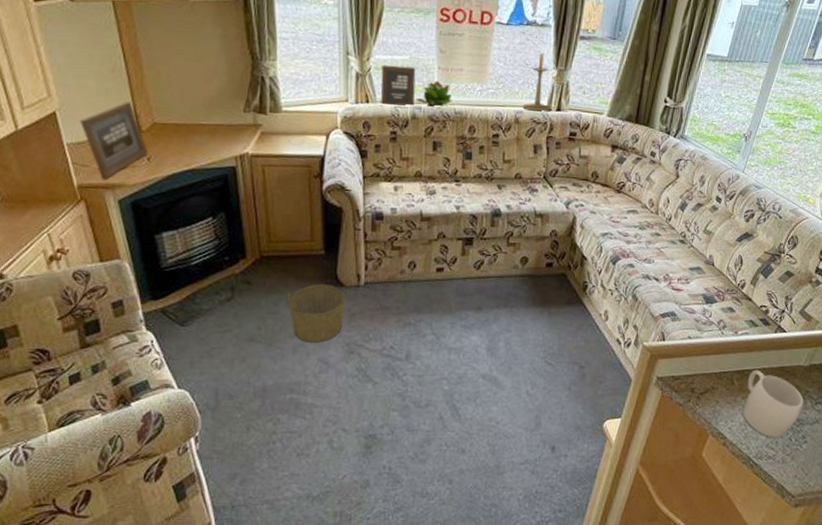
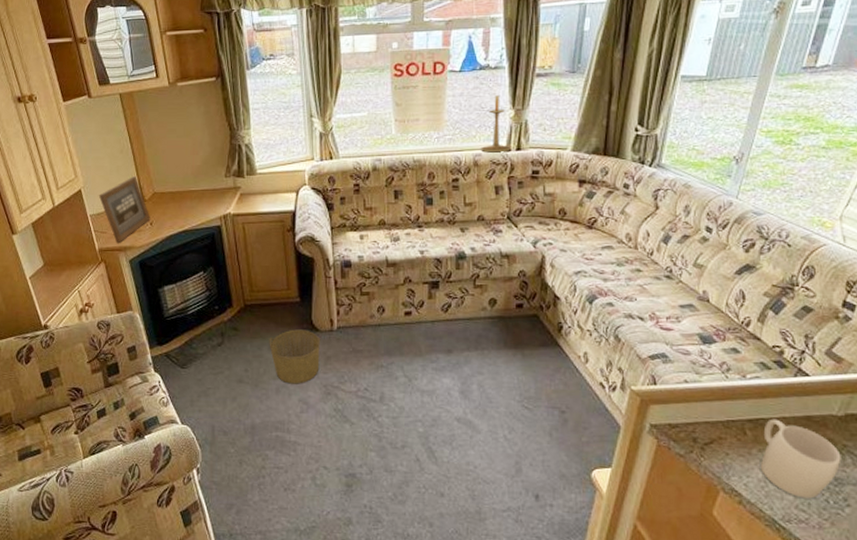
picture frame: present [380,65,416,109] -> none [342,122,374,161]
potted flower: present [416,80,452,110] -> none [375,132,411,160]

